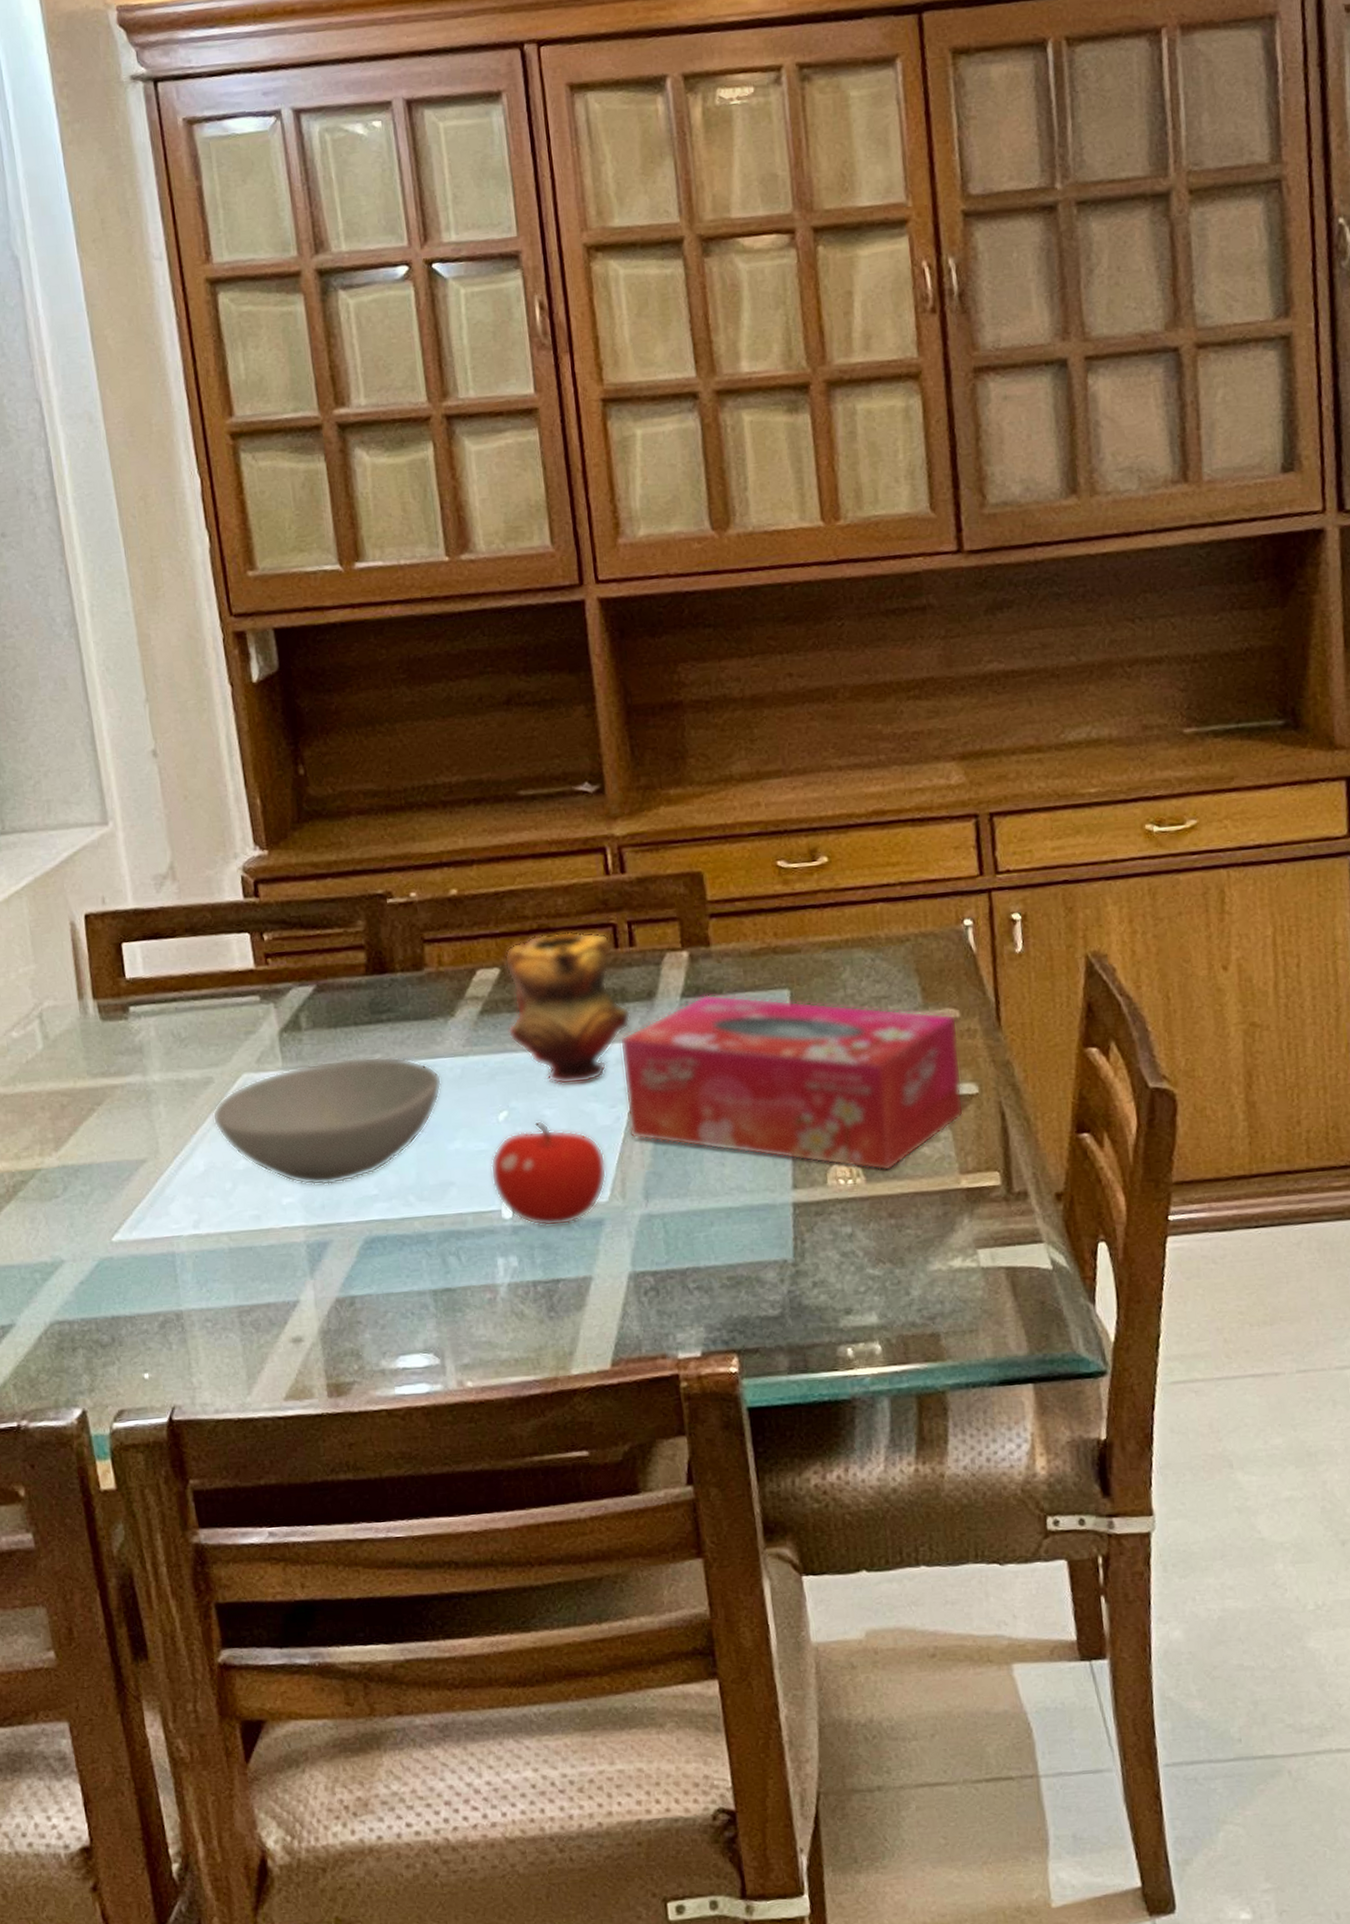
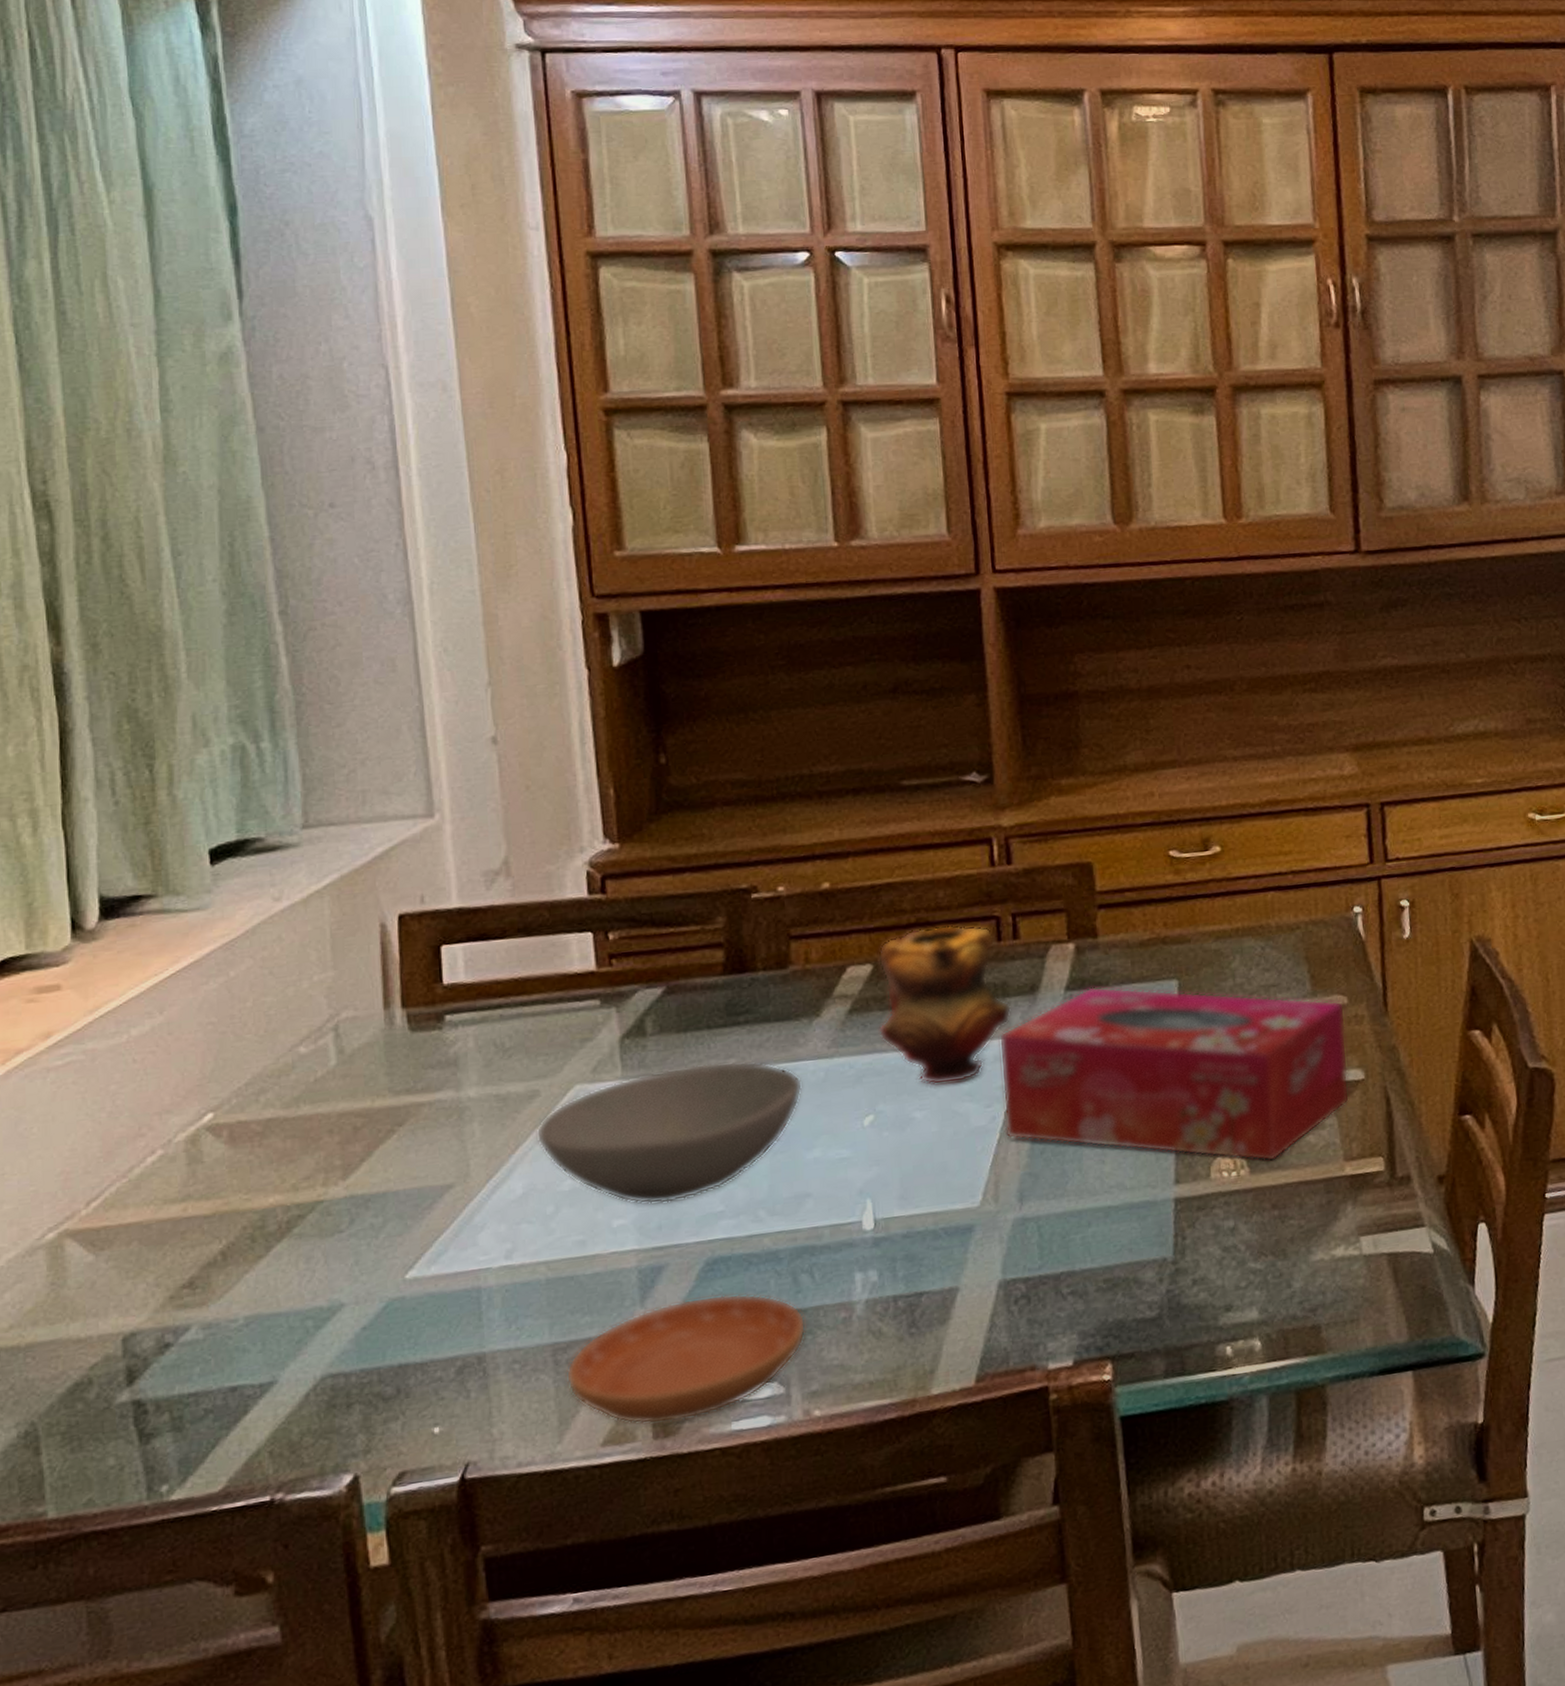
saucer: none [250,1270,456,1384] -> present [565,1293,806,1425]
fruit: present [490,1120,607,1227] -> none [852,1123,980,1237]

